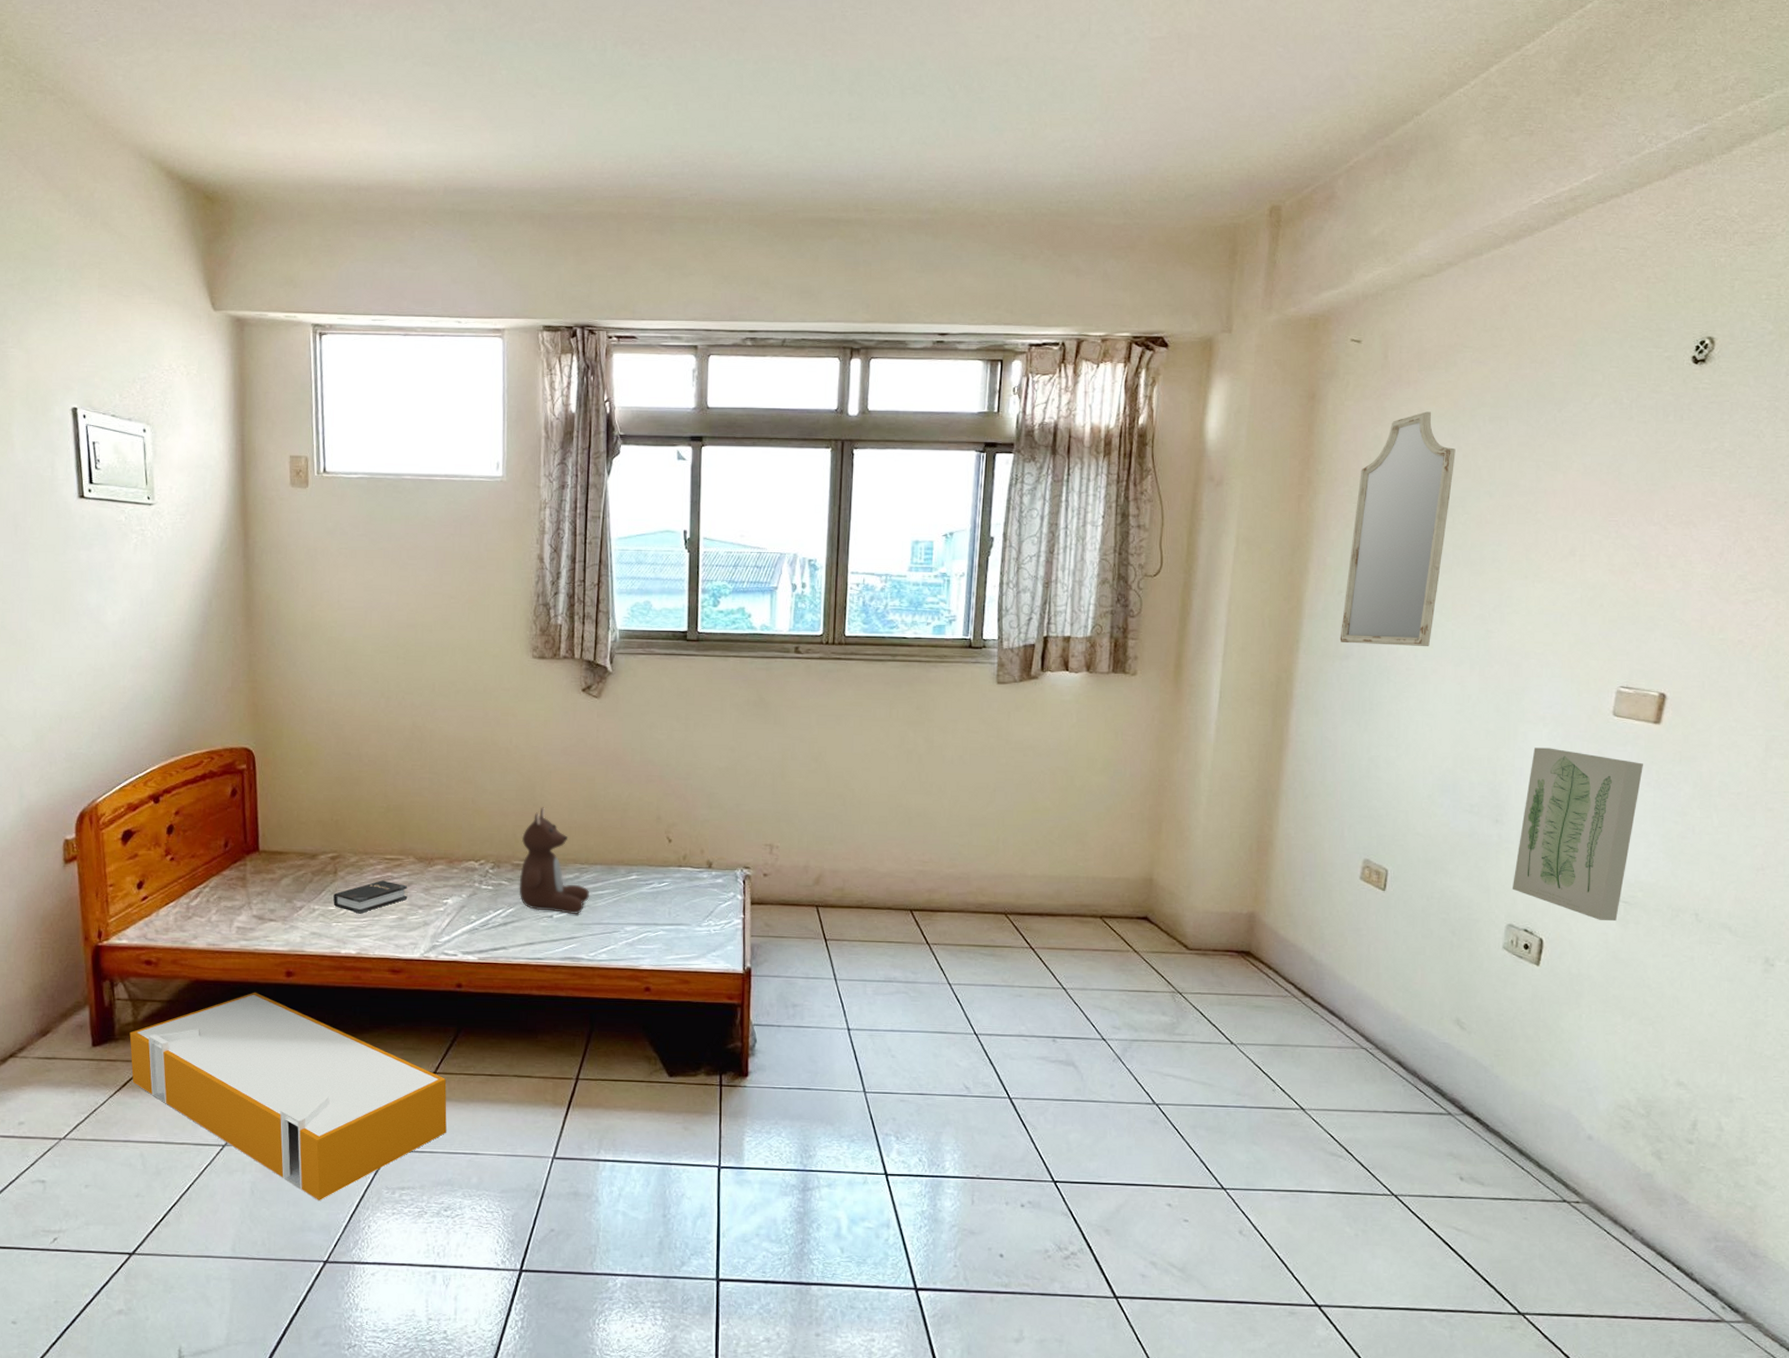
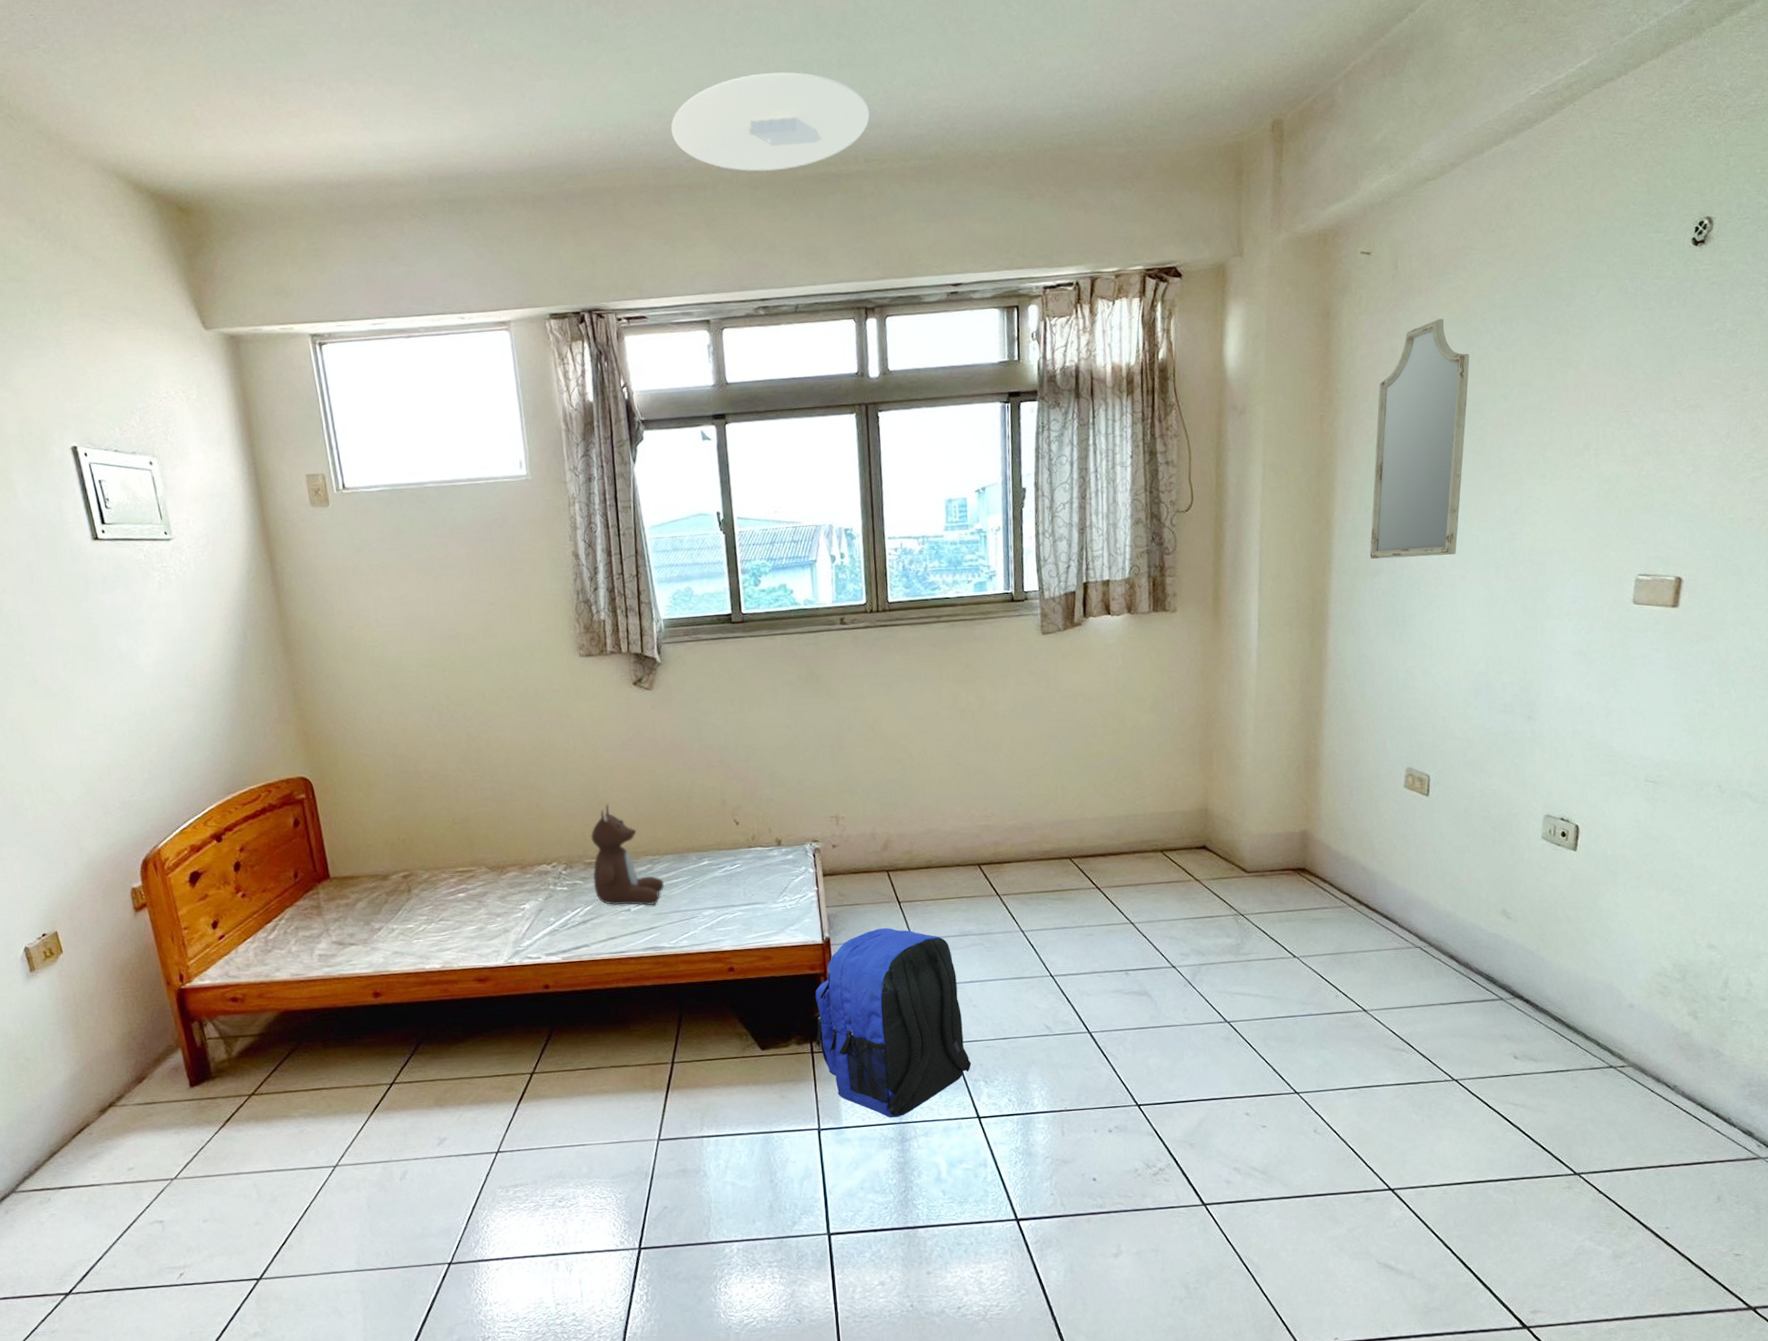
storage bin: present [129,992,447,1201] -> none [225,1016,552,1208]
hardback book: present [333,880,408,914] -> none [410,893,485,929]
ceiling light: none [680,120,874,211] -> present [670,72,870,172]
backpack: none [725,964,884,1164] -> present [815,928,972,1118]
wall art: present [1512,747,1643,921] -> none [1547,641,1664,802]

